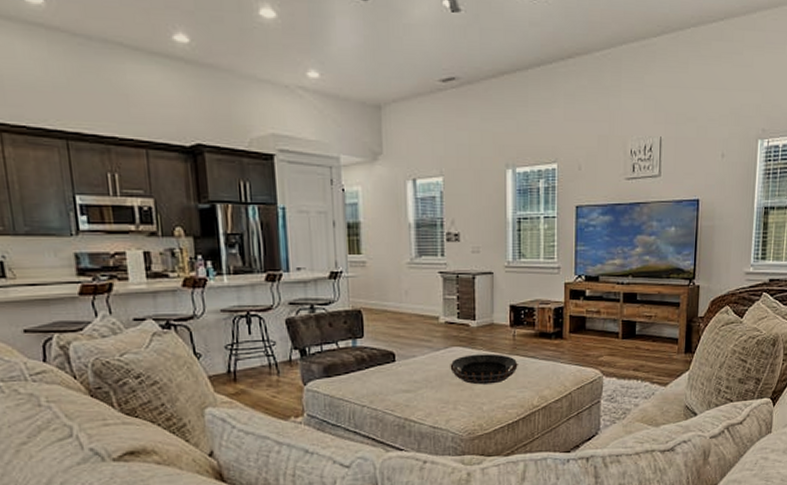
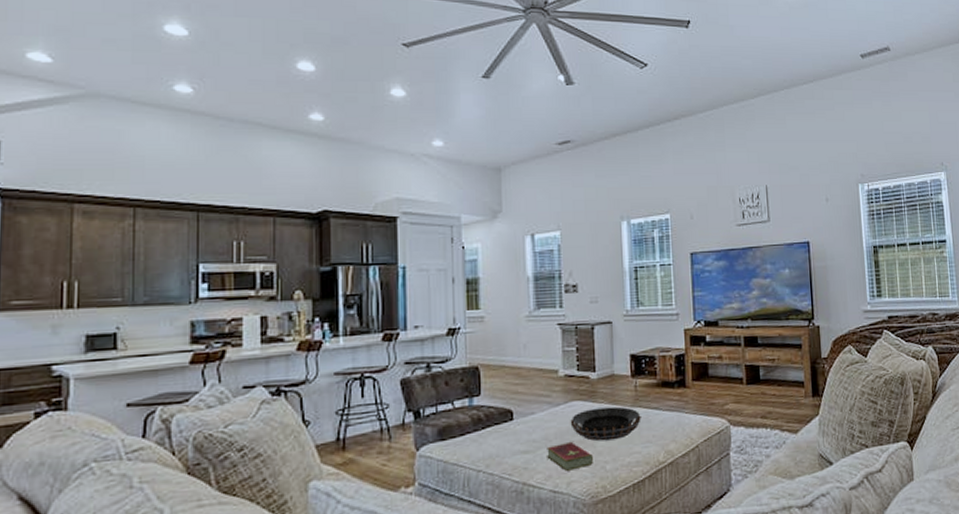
hardcover book: none [427,383,471,410] -> present [547,441,593,471]

